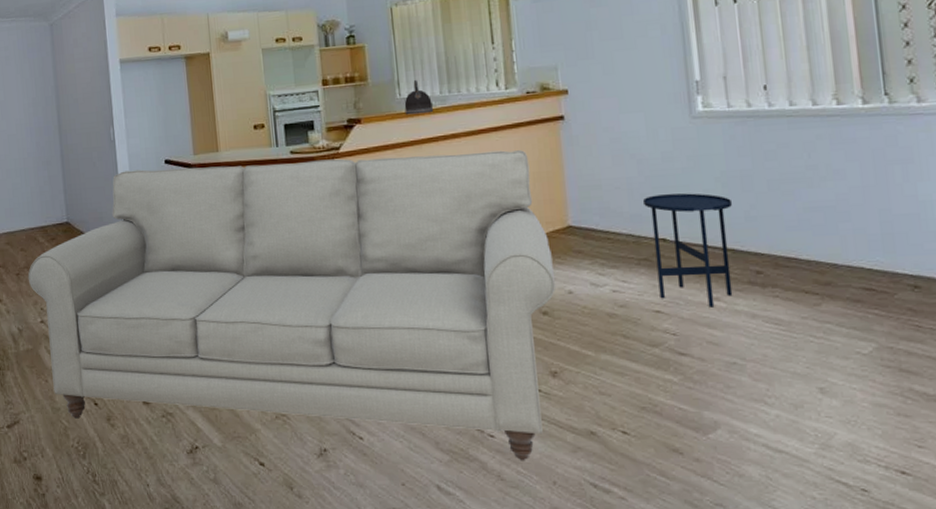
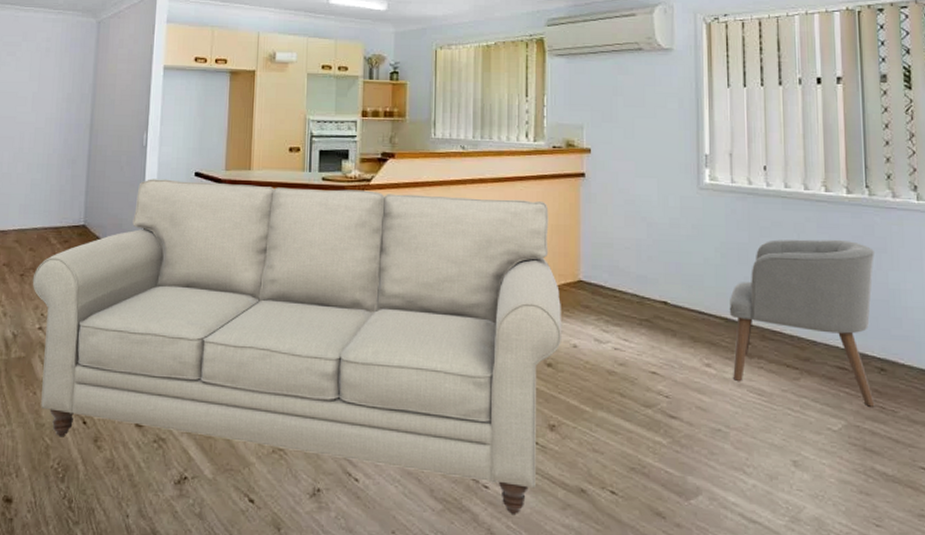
kettle: present [404,79,434,115] -> none [438,121,465,156]
side table: present [642,193,733,308] -> none [649,259,729,373]
armchair: none [735,154,910,327] -> present [729,239,875,407]

